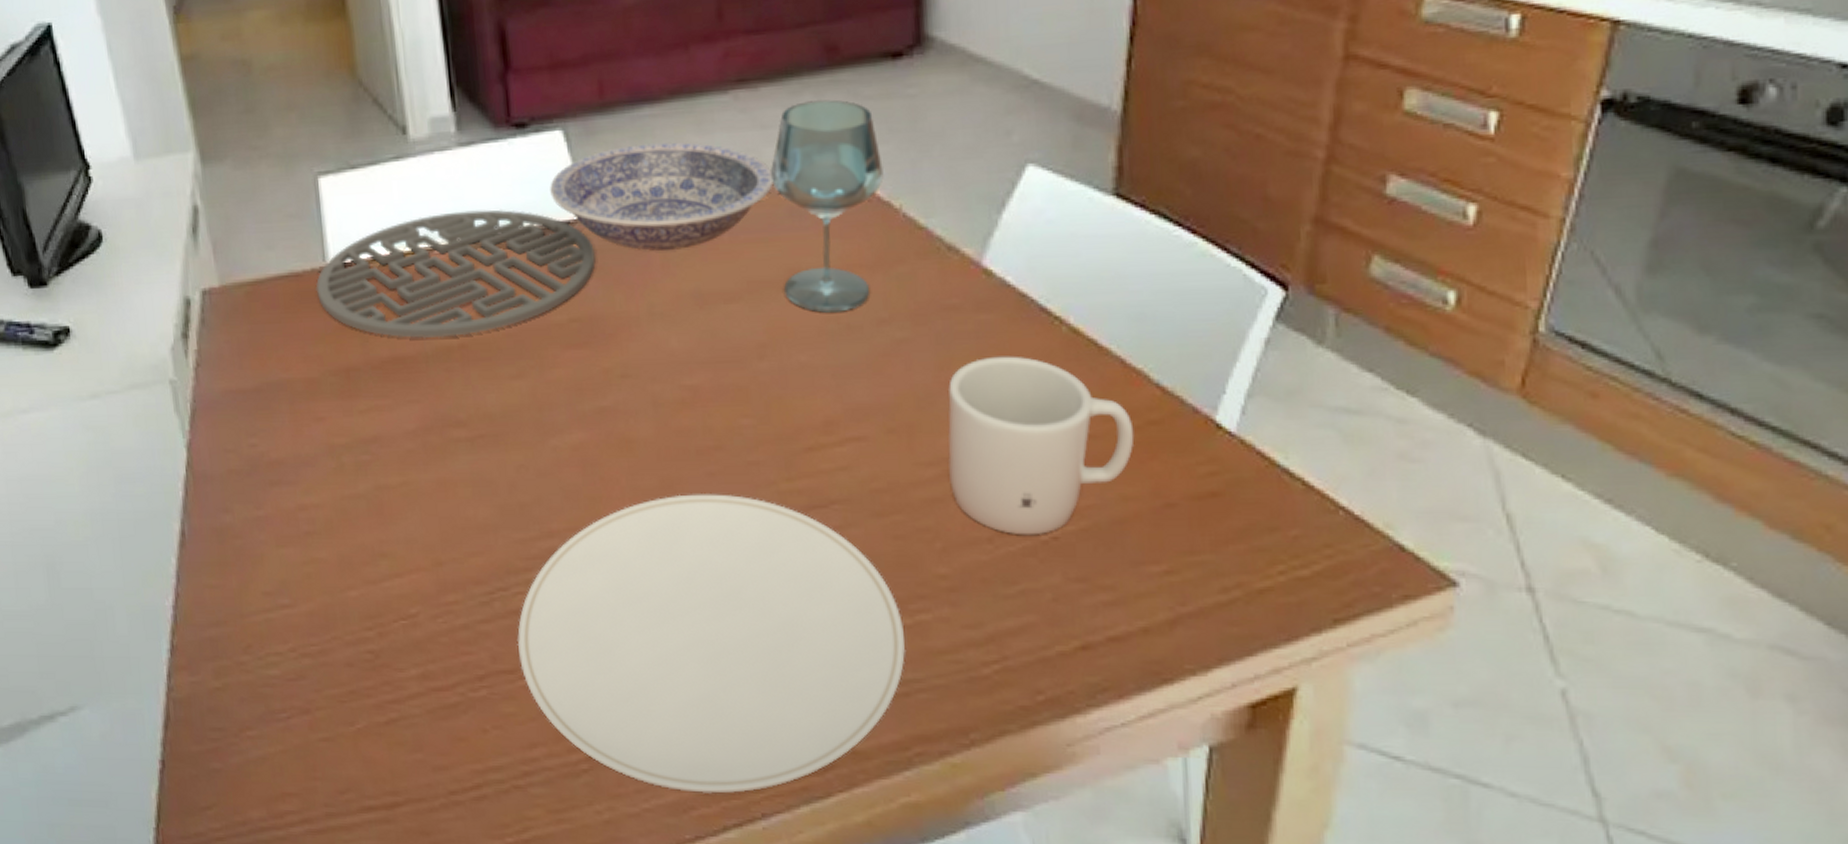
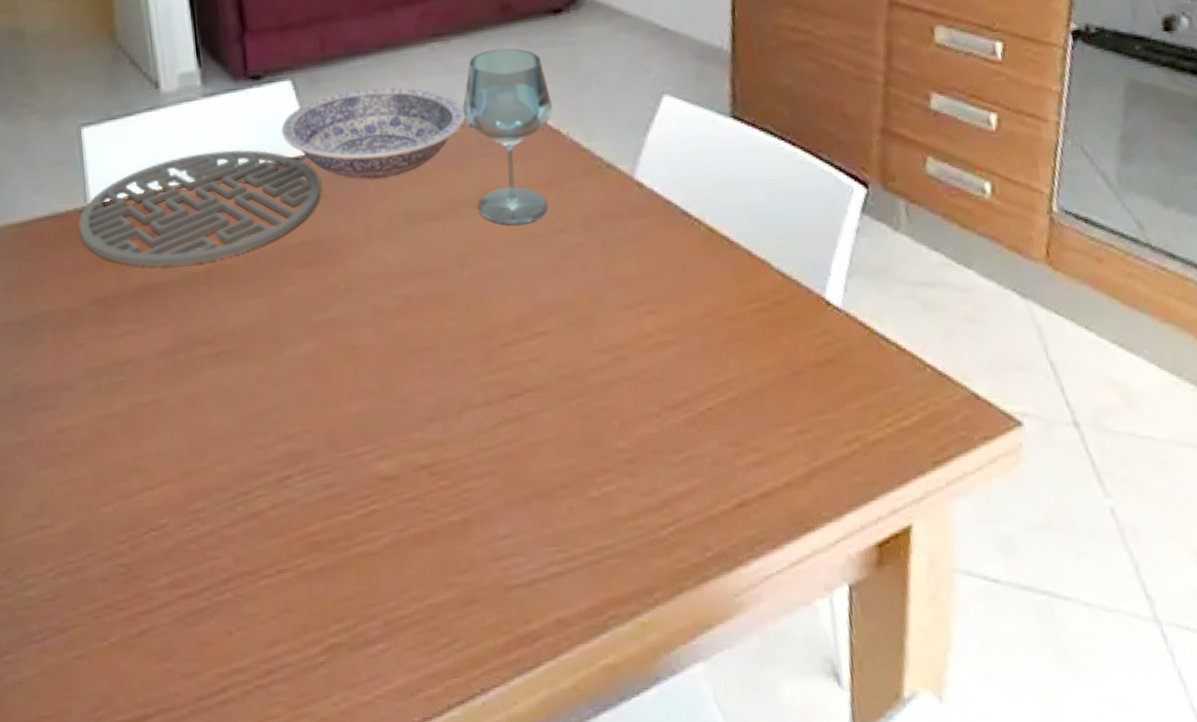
plate: present [516,494,906,795] -> none [258,390,596,676]
mug: present [947,356,1135,536] -> none [615,253,765,409]

